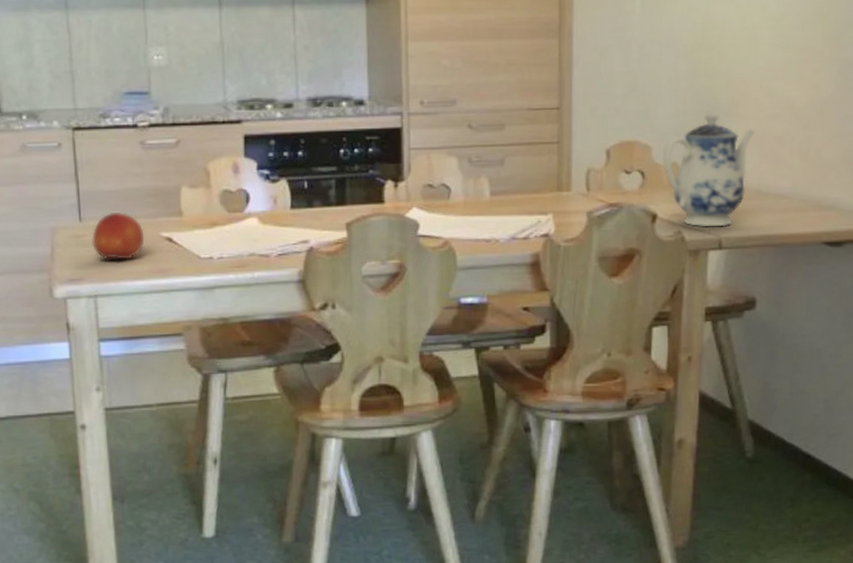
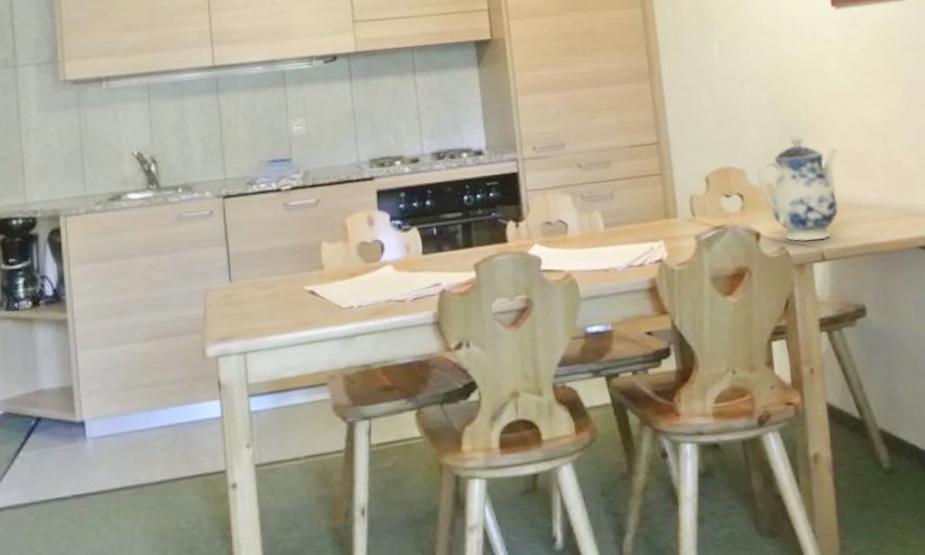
fruit: present [92,211,145,261] -> none [241,270,290,317]

